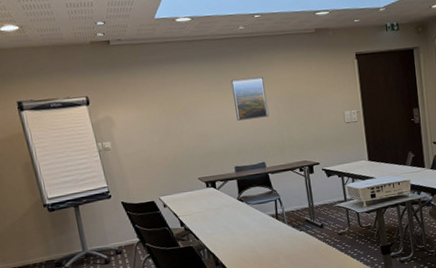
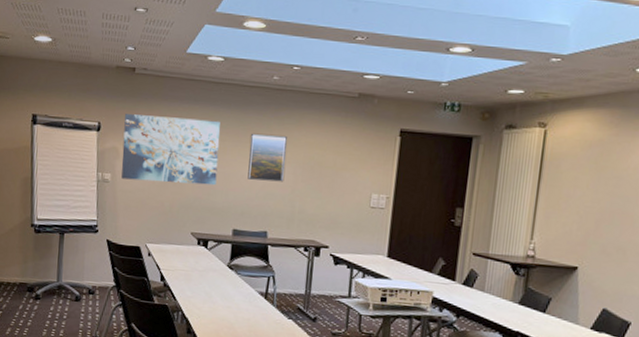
wall art: none [110,74,211,144] -> present [121,114,220,186]

